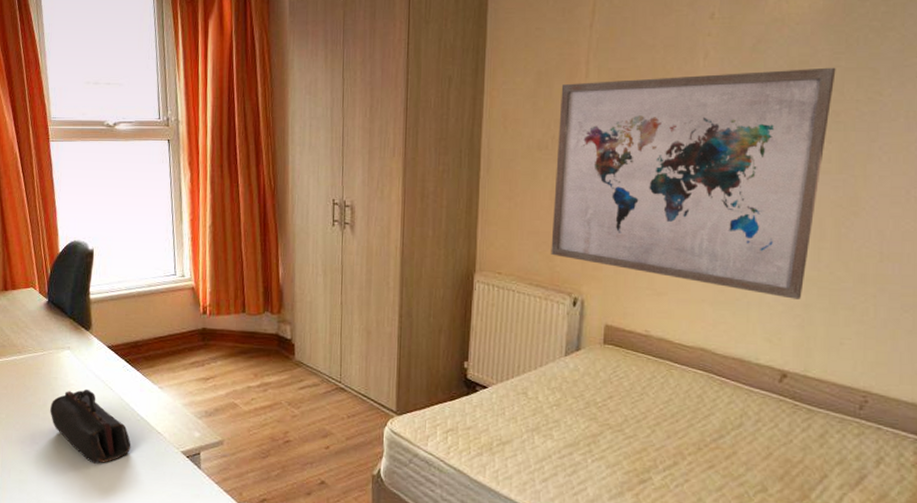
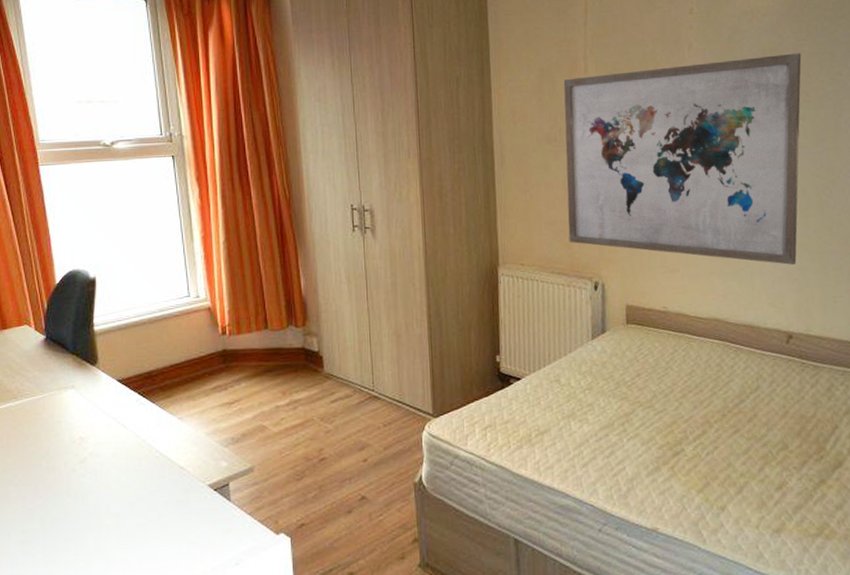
pencil case: present [50,389,131,465] -> none [54,430,151,512]

